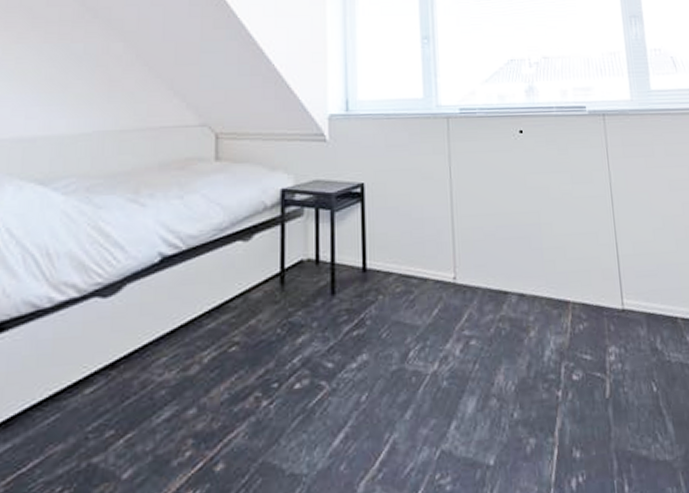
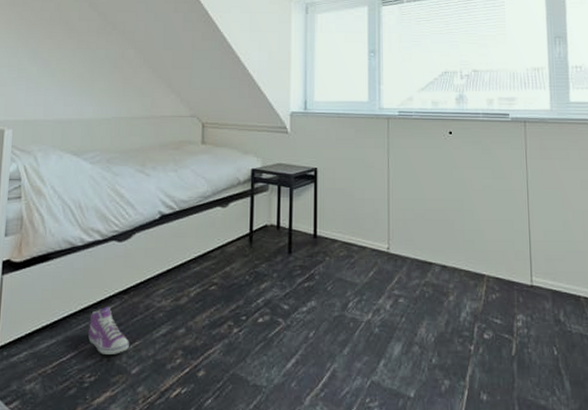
sneaker: none [59,388,119,457] -> present [88,306,129,354]

